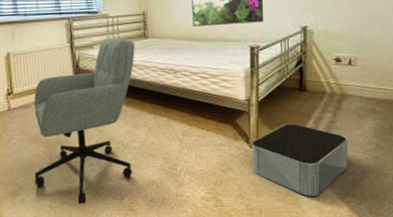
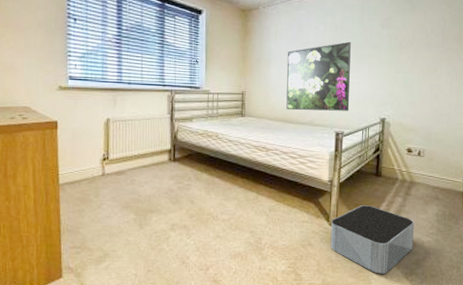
office chair: present [34,38,135,204] -> none [121,113,232,273]

